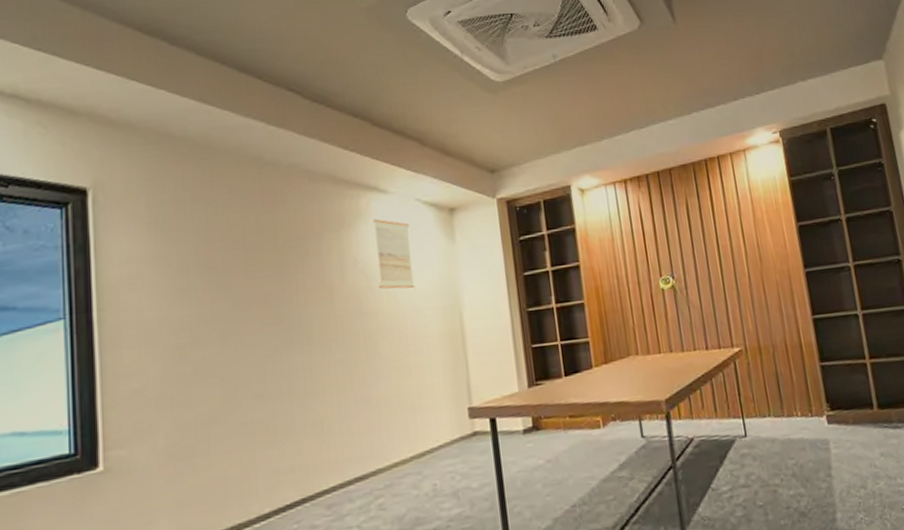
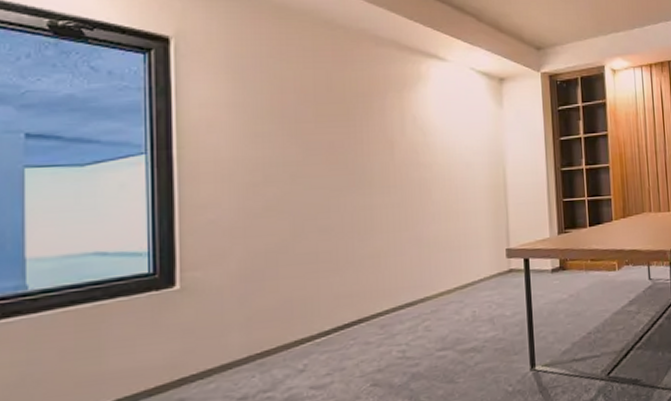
wall art: present [373,218,415,289] -> none [432,83,466,146]

